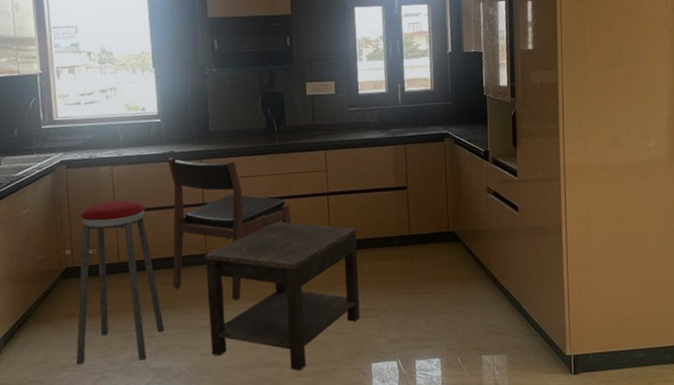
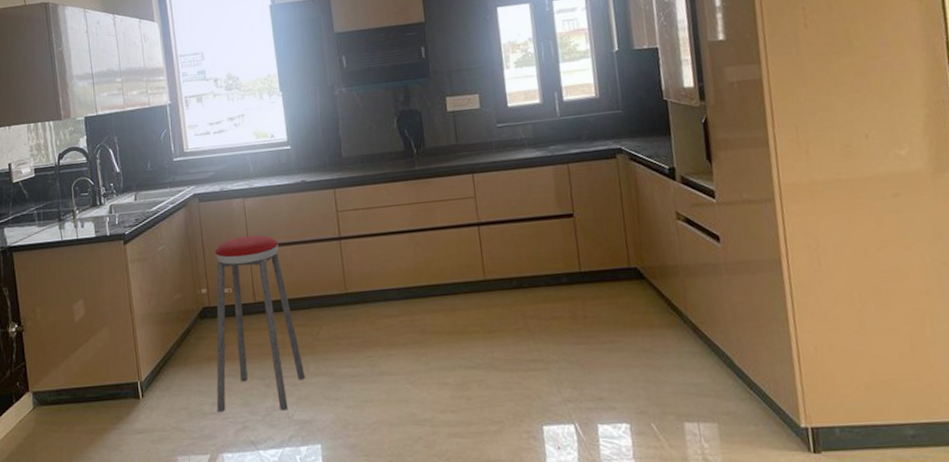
dining chair: present [168,157,291,300] -> none [300,187,438,346]
side table: present [205,221,360,371] -> none [344,257,526,431]

